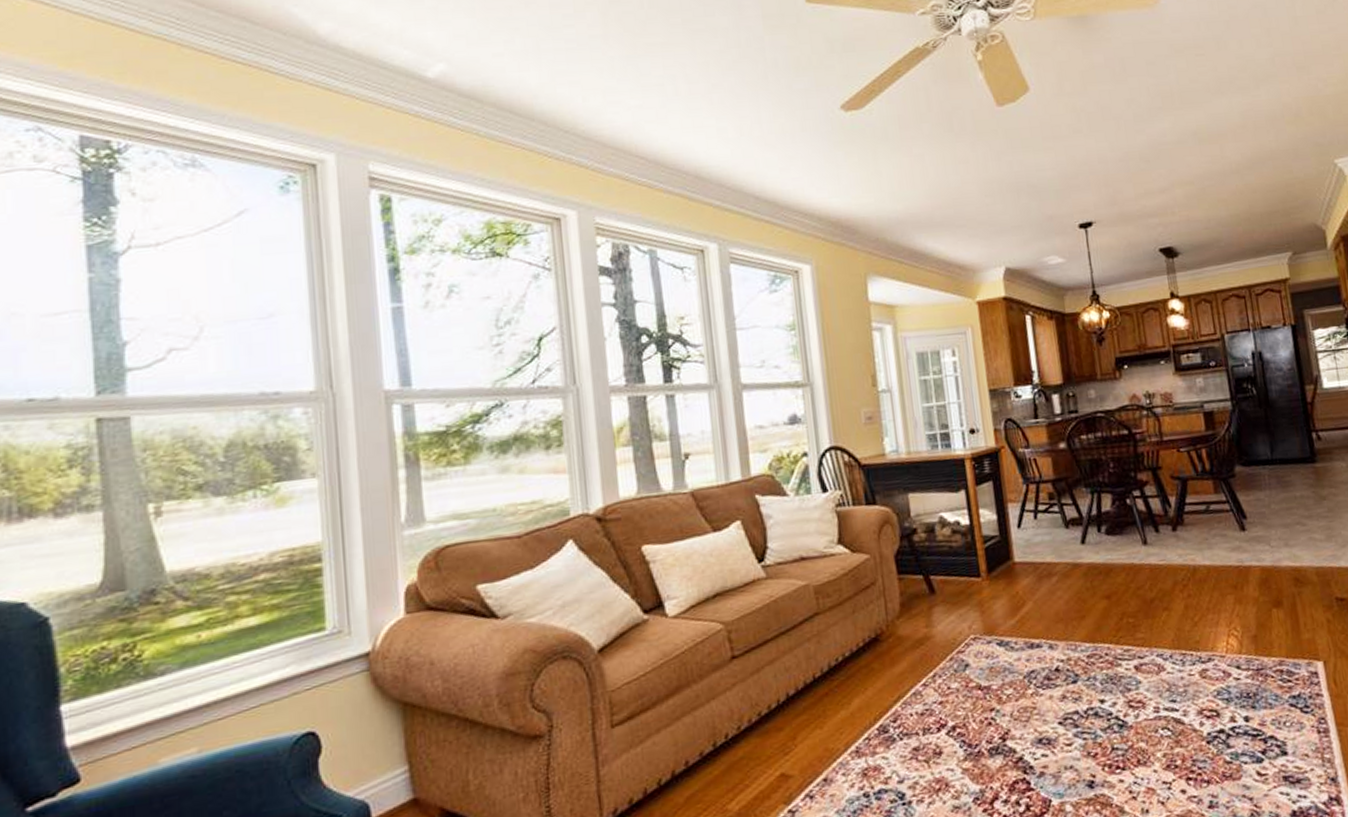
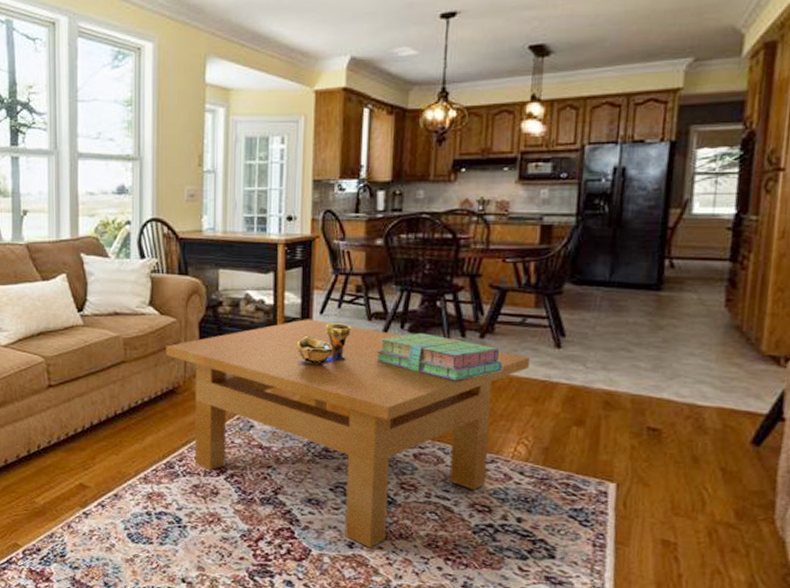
table: none [862,534,1223,784] -> present [166,319,531,548]
decorative bowl: none [999,534,1053,586] -> present [296,323,352,364]
stack of books: none [1079,533,1199,580] -> present [376,333,502,381]

